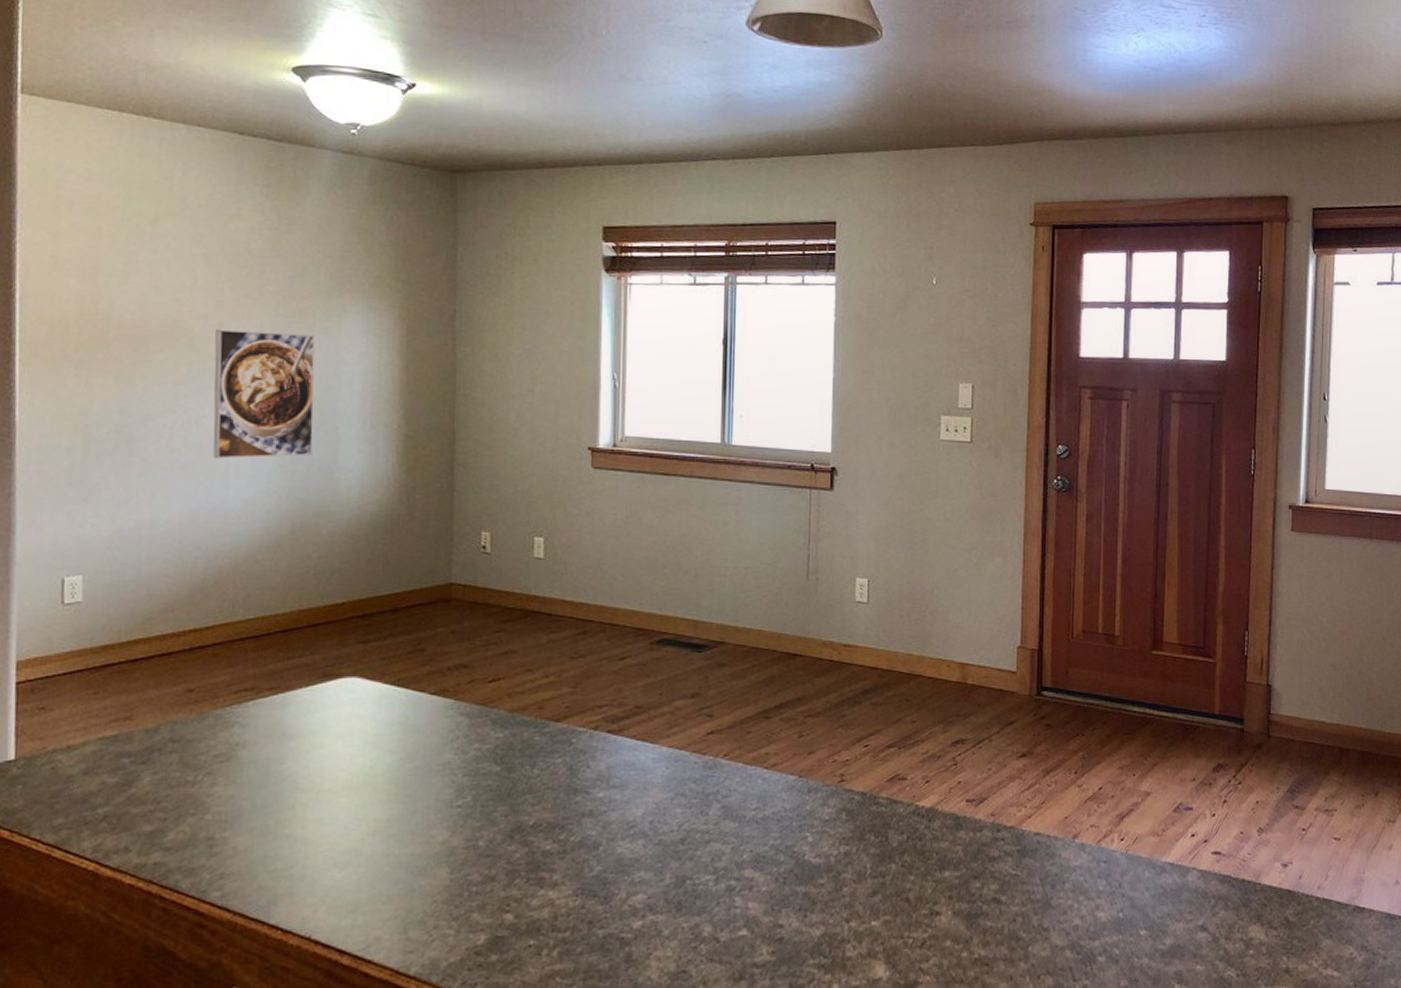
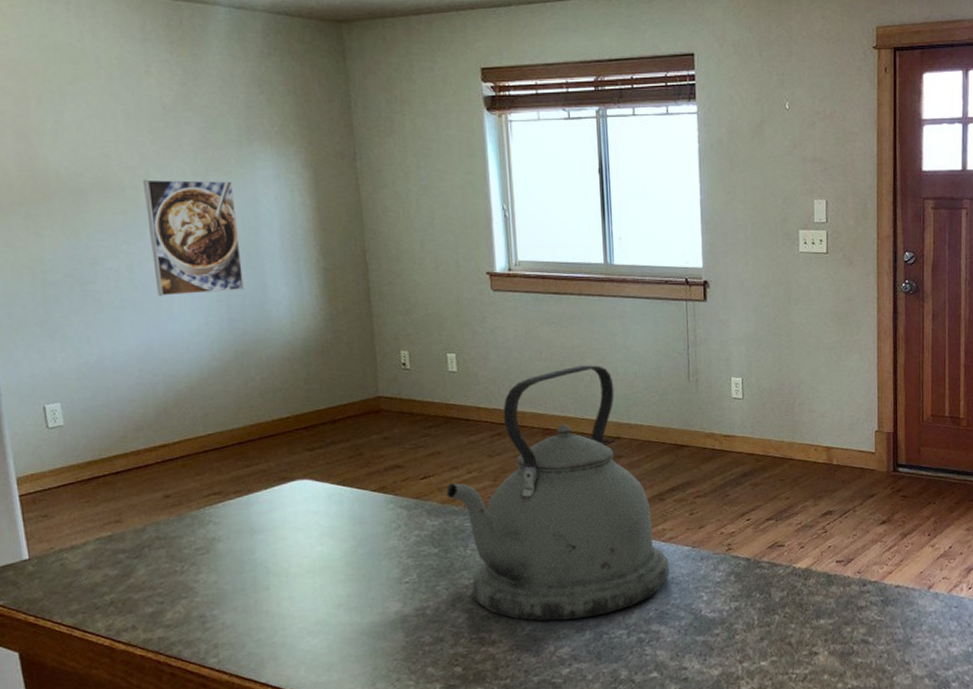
kettle: none [517,557,770,861] -> present [446,365,670,621]

